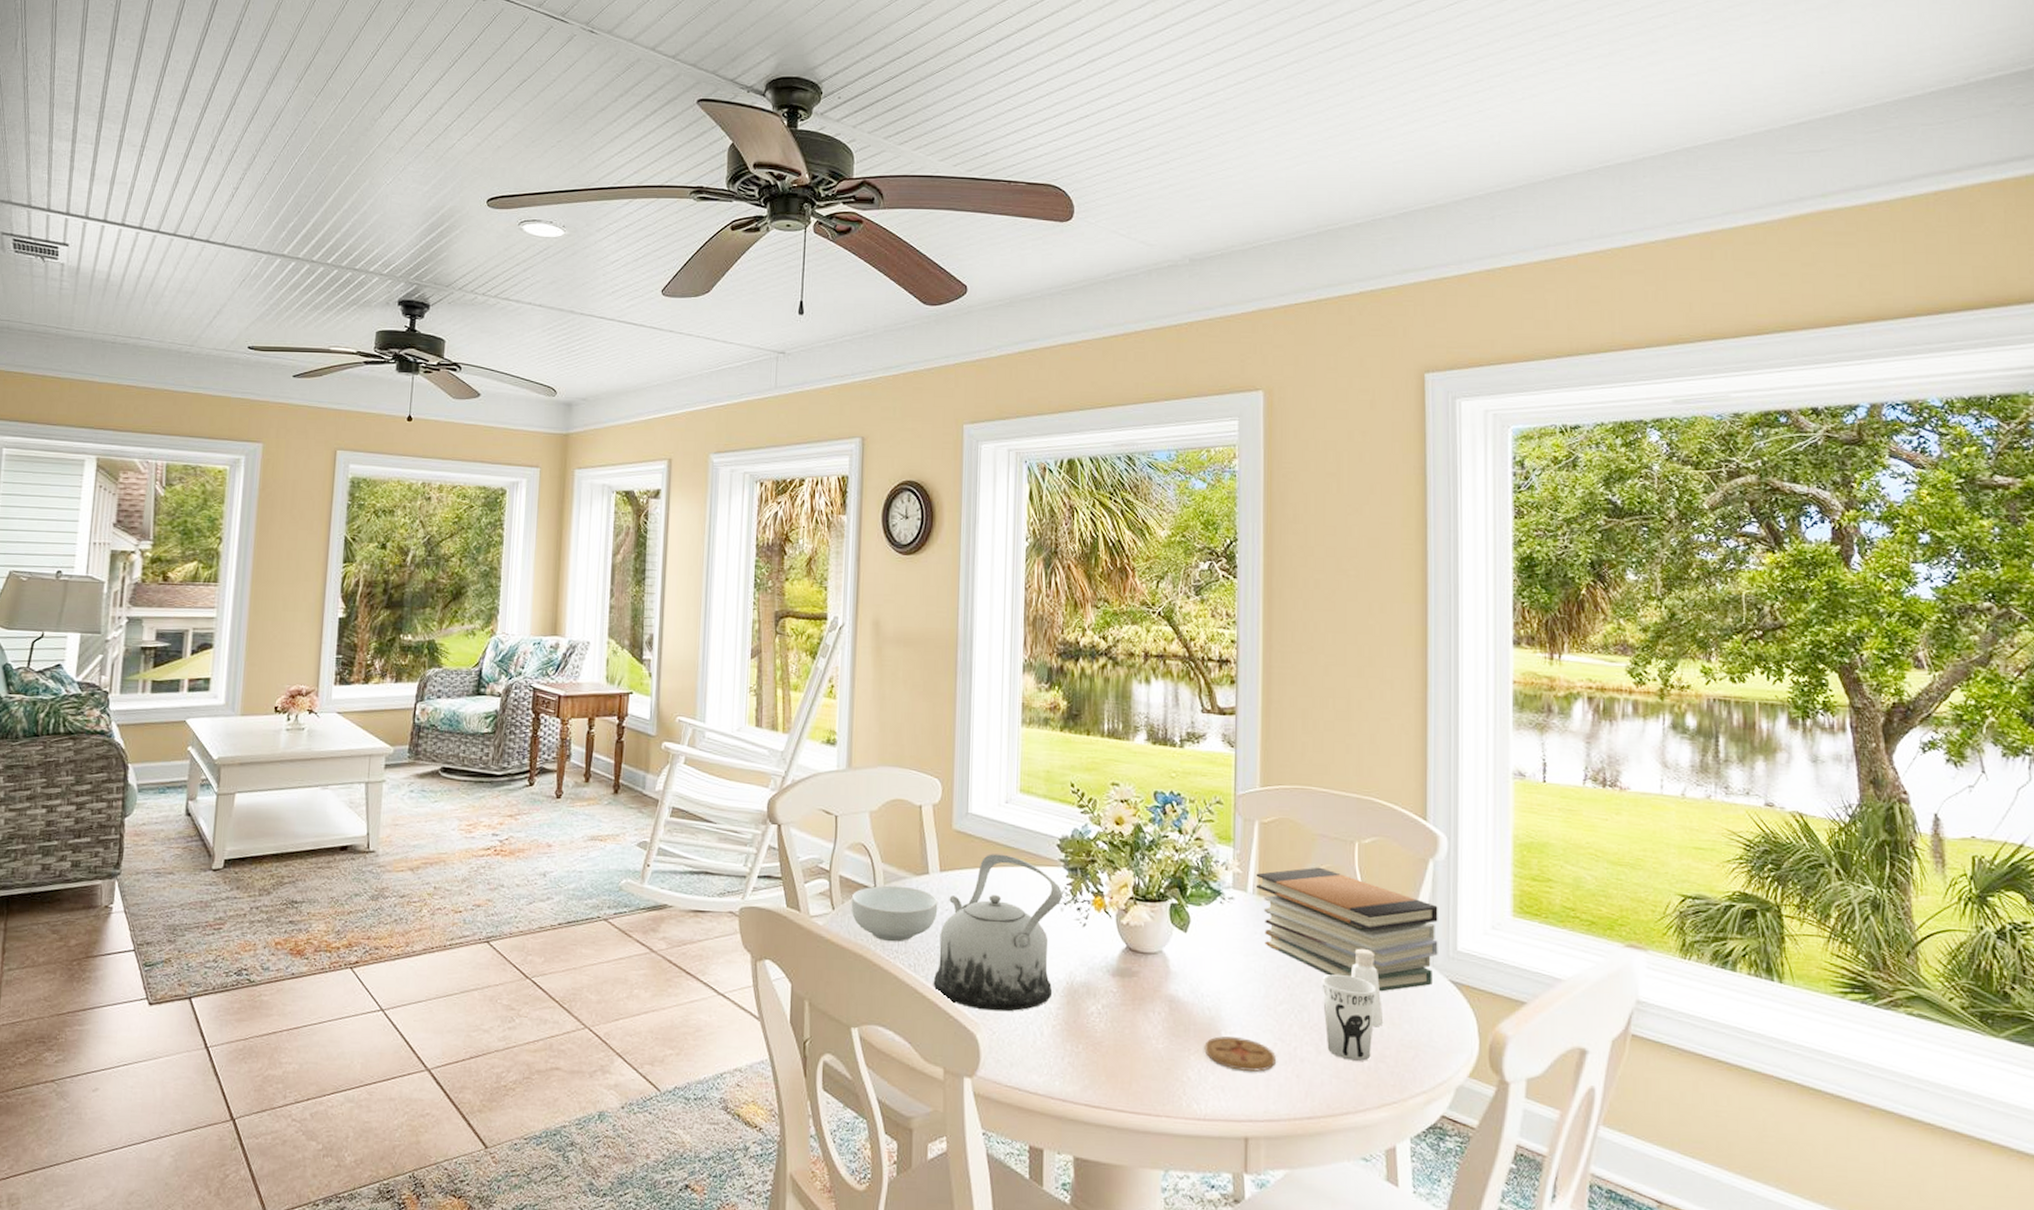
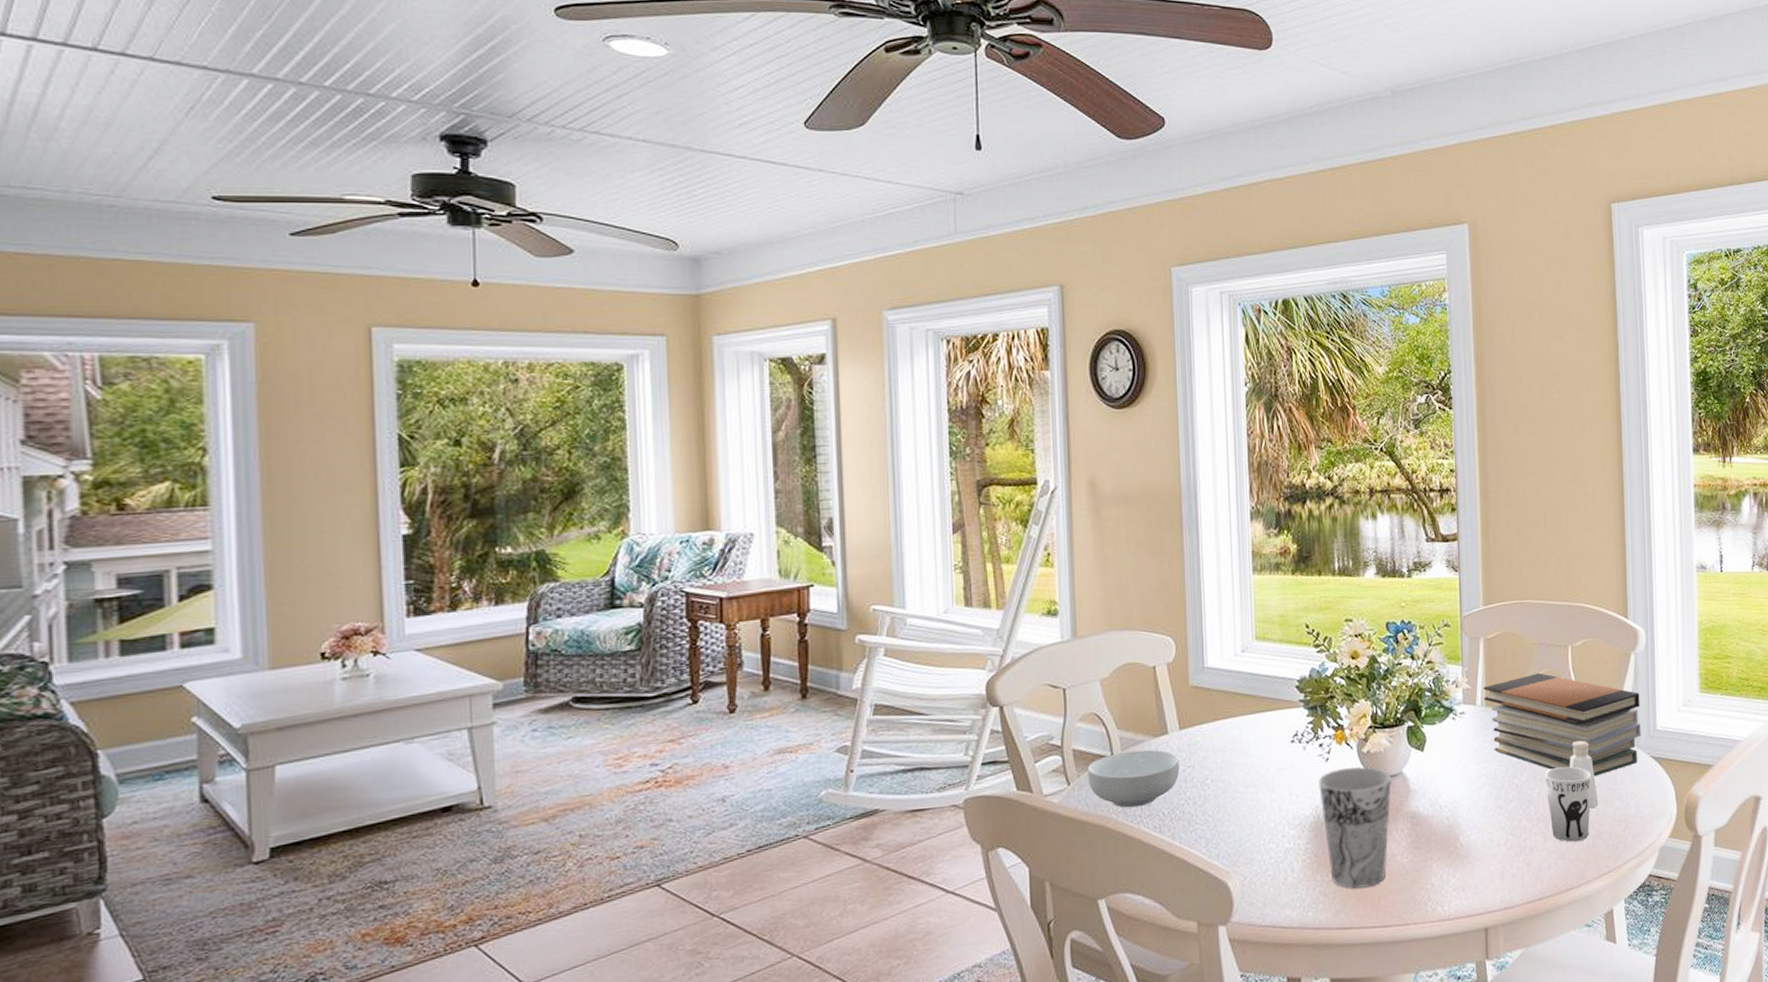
teapot: present [933,854,1062,1012] -> none [1180,703,1304,858]
cup: none [1074,937,1150,1067] -> present [1319,766,1391,889]
coaster: present [1204,1036,1276,1072] -> none [1445,839,1509,869]

